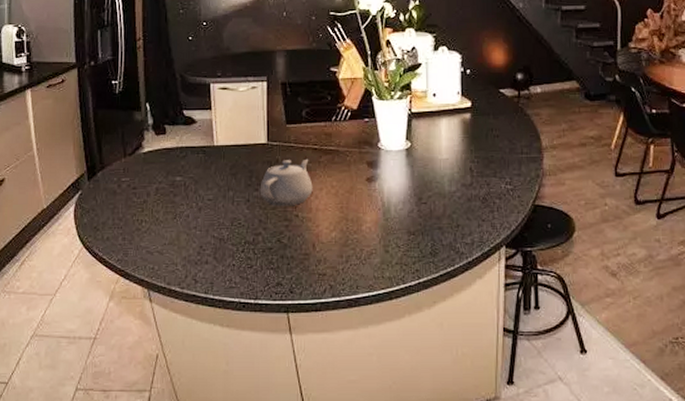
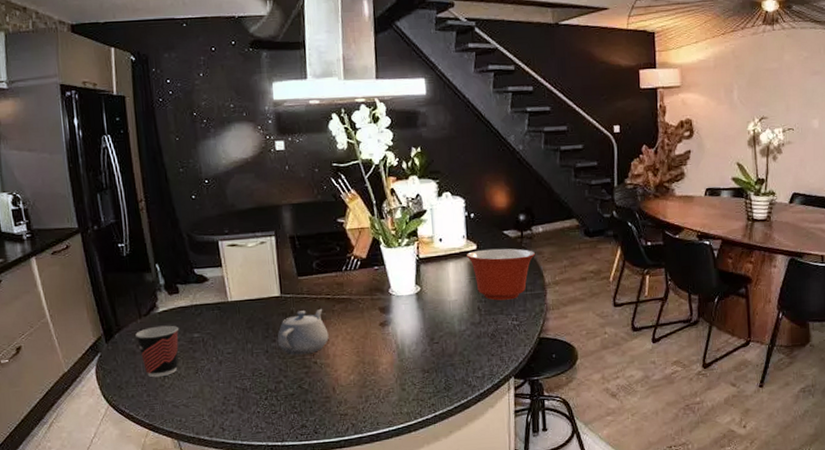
cup: none [118,166,162,221] -> present [135,325,179,378]
mixing bowl: none [461,107,533,162] -> present [467,248,536,301]

